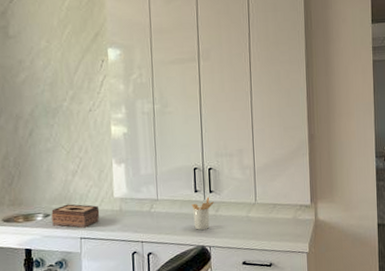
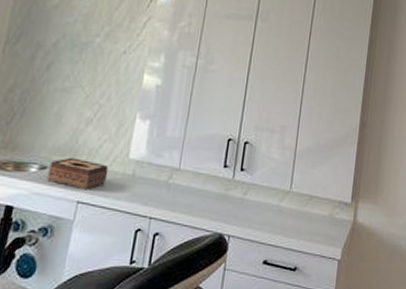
utensil holder: present [191,197,214,230] -> none [215,175,243,214]

